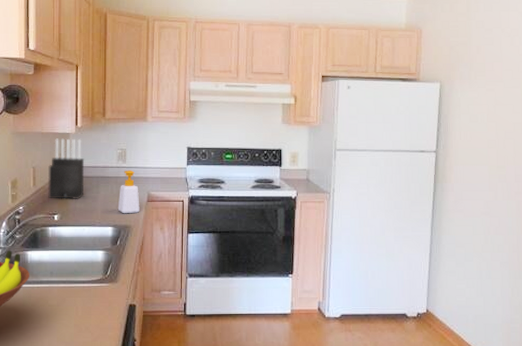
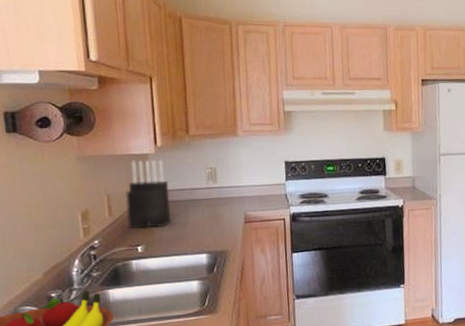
soap bottle: present [117,170,140,214] -> none [211,190,237,239]

